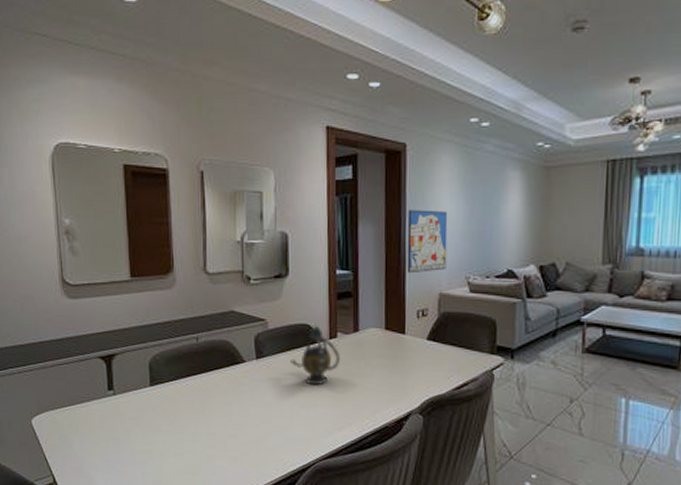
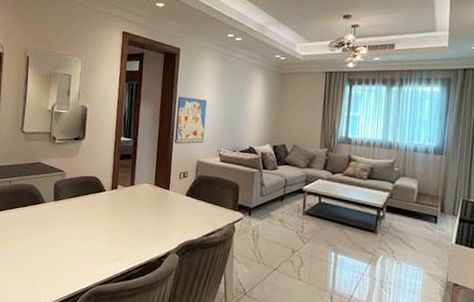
teapot: present [290,325,341,386] -> none [80,178,119,225]

